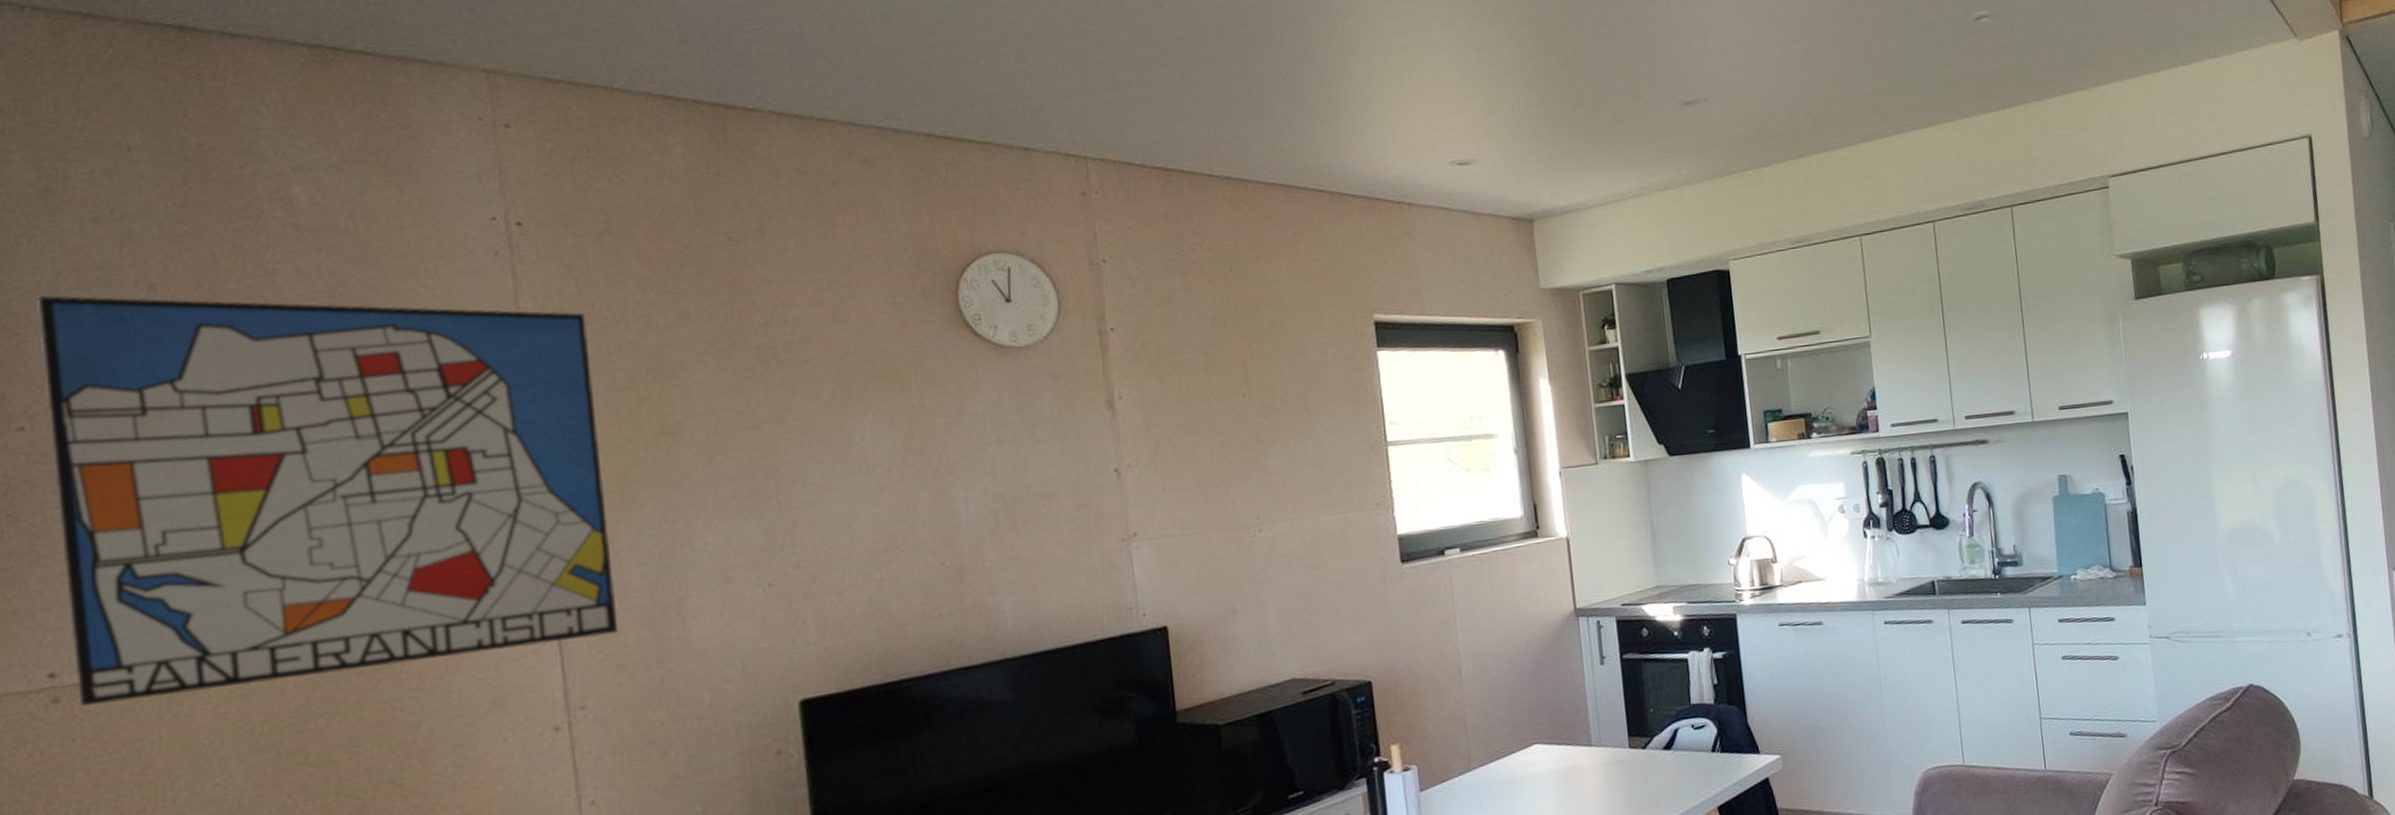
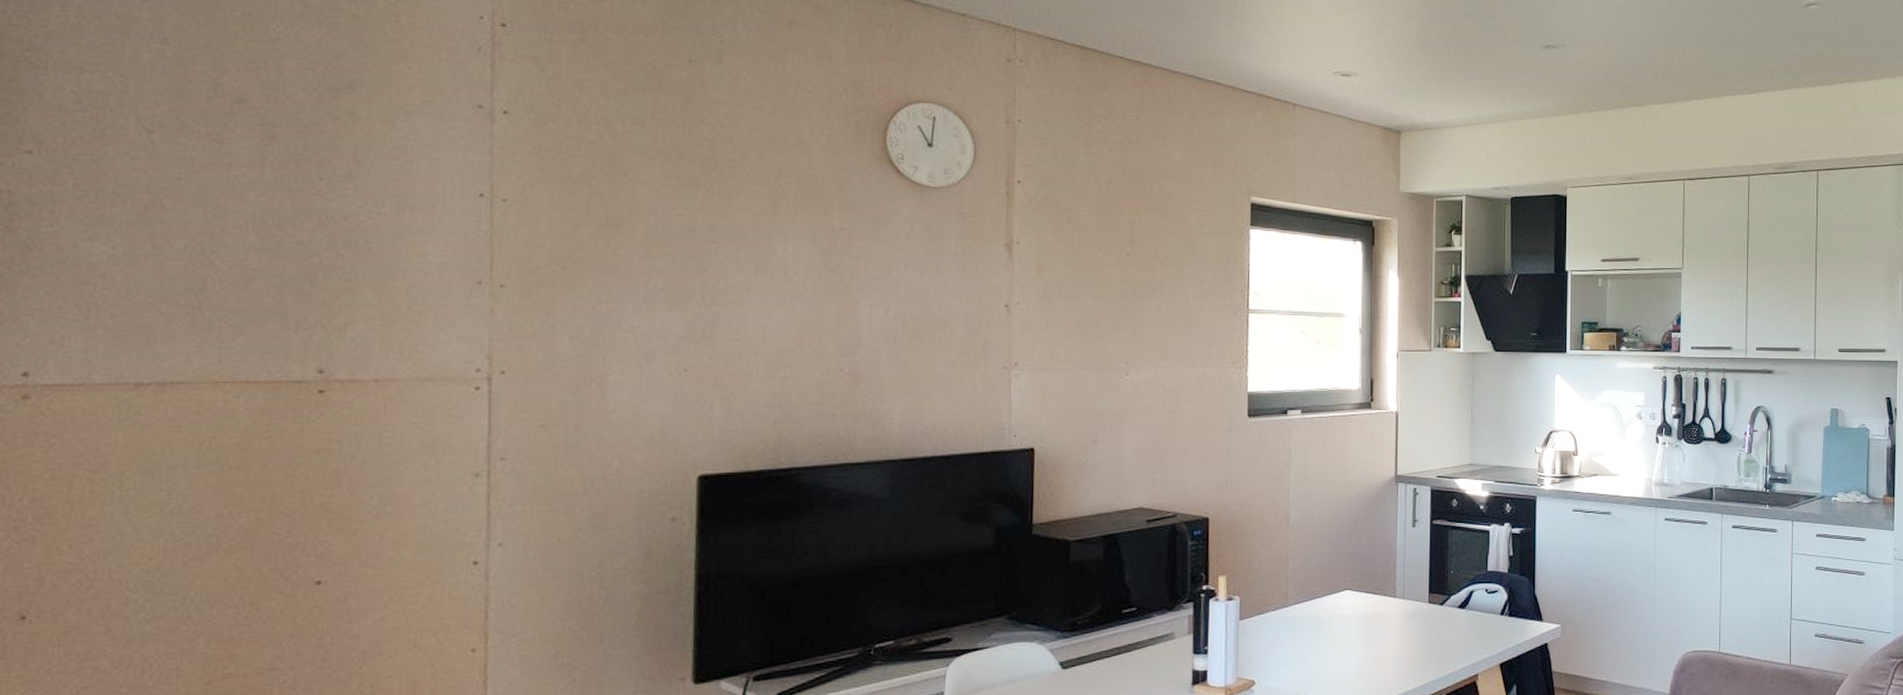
wall art: present [37,295,619,706] -> none [47,36,552,405]

